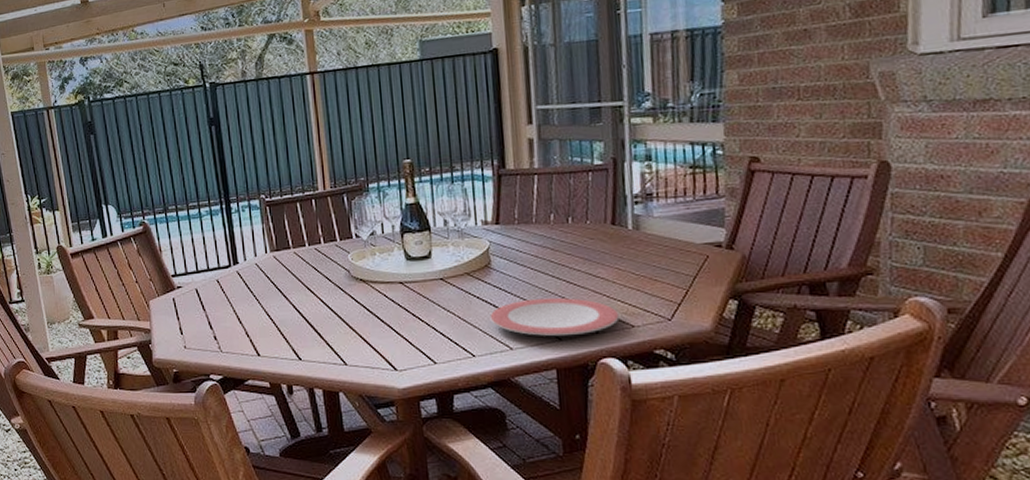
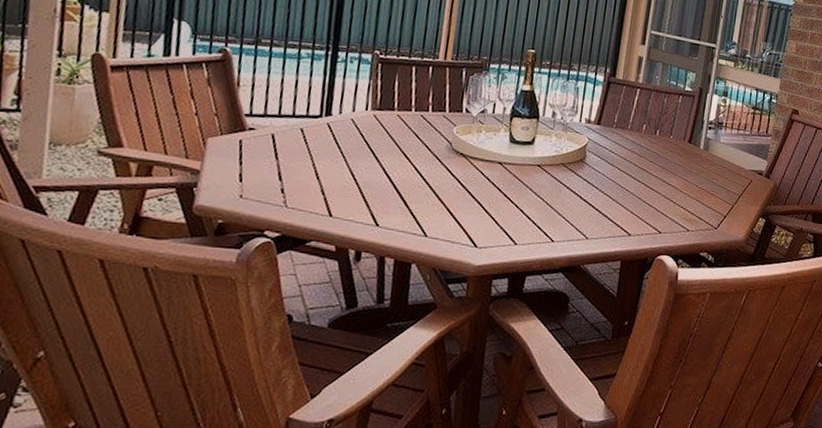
plate: present [490,297,619,337] -> none [574,195,680,233]

